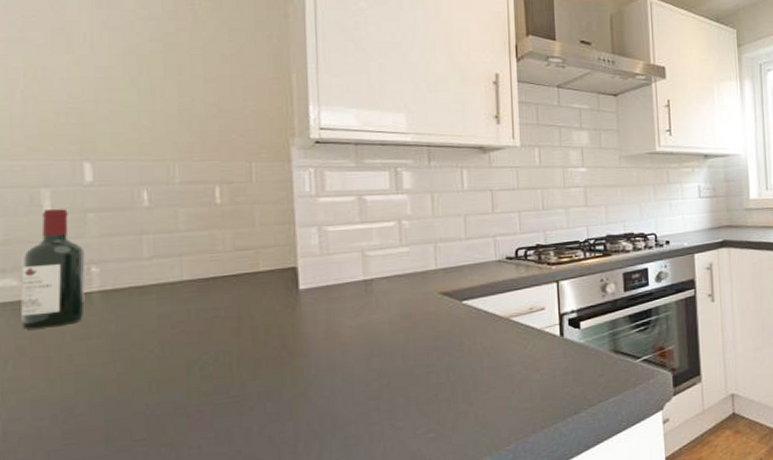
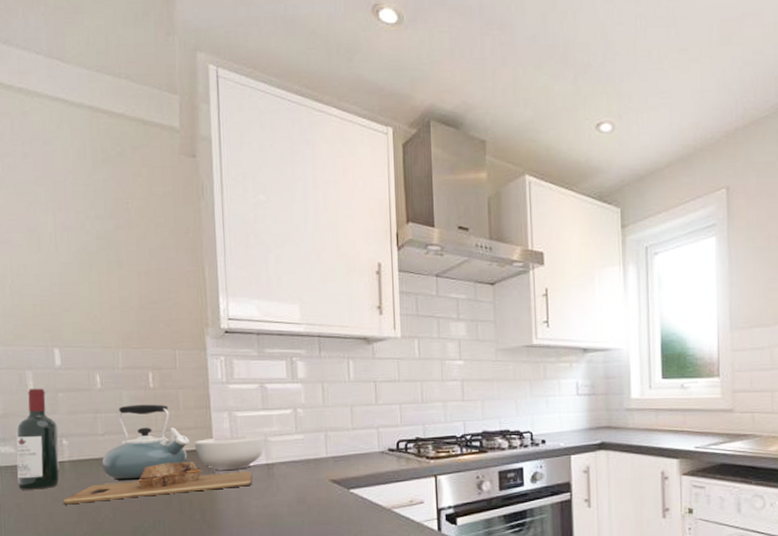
cutting board: none [89,283,346,343] -> present [63,462,253,505]
kettle: none [146,221,268,309] -> present [101,404,190,480]
bowl: none [273,249,363,291] -> present [194,435,266,471]

